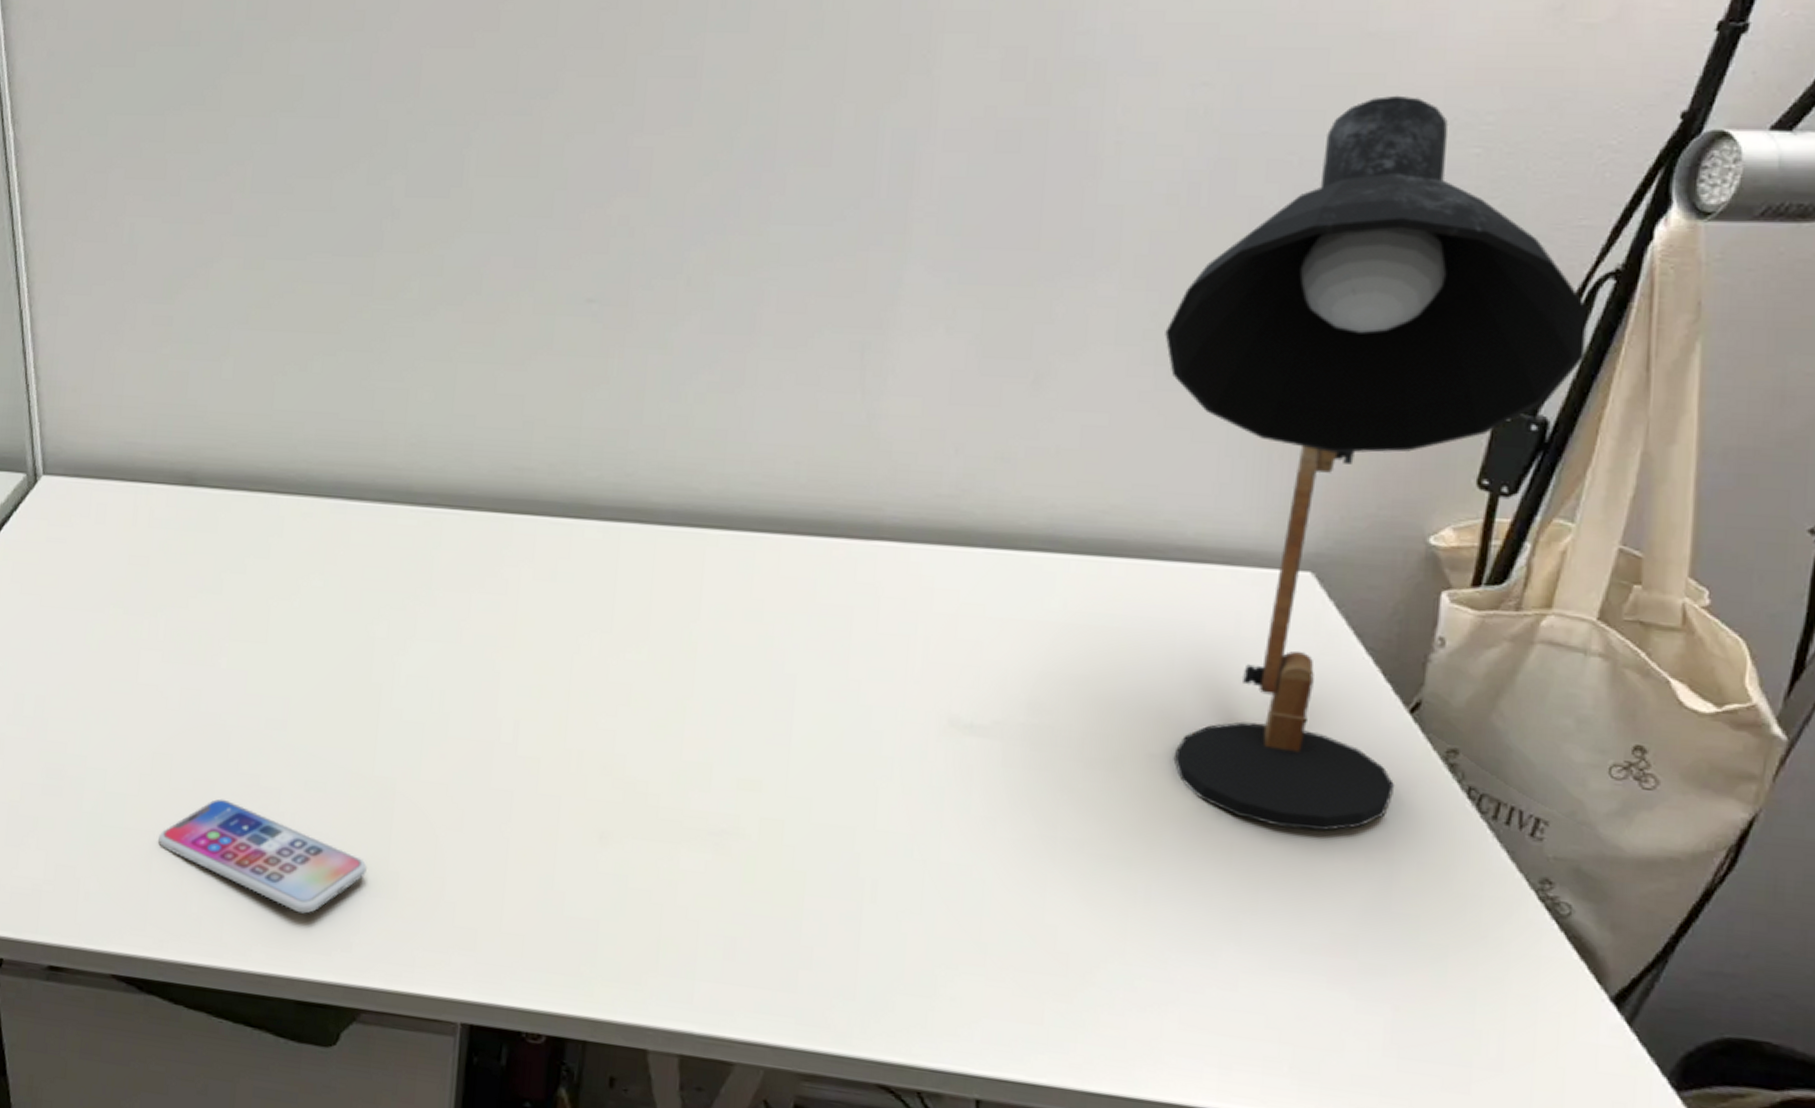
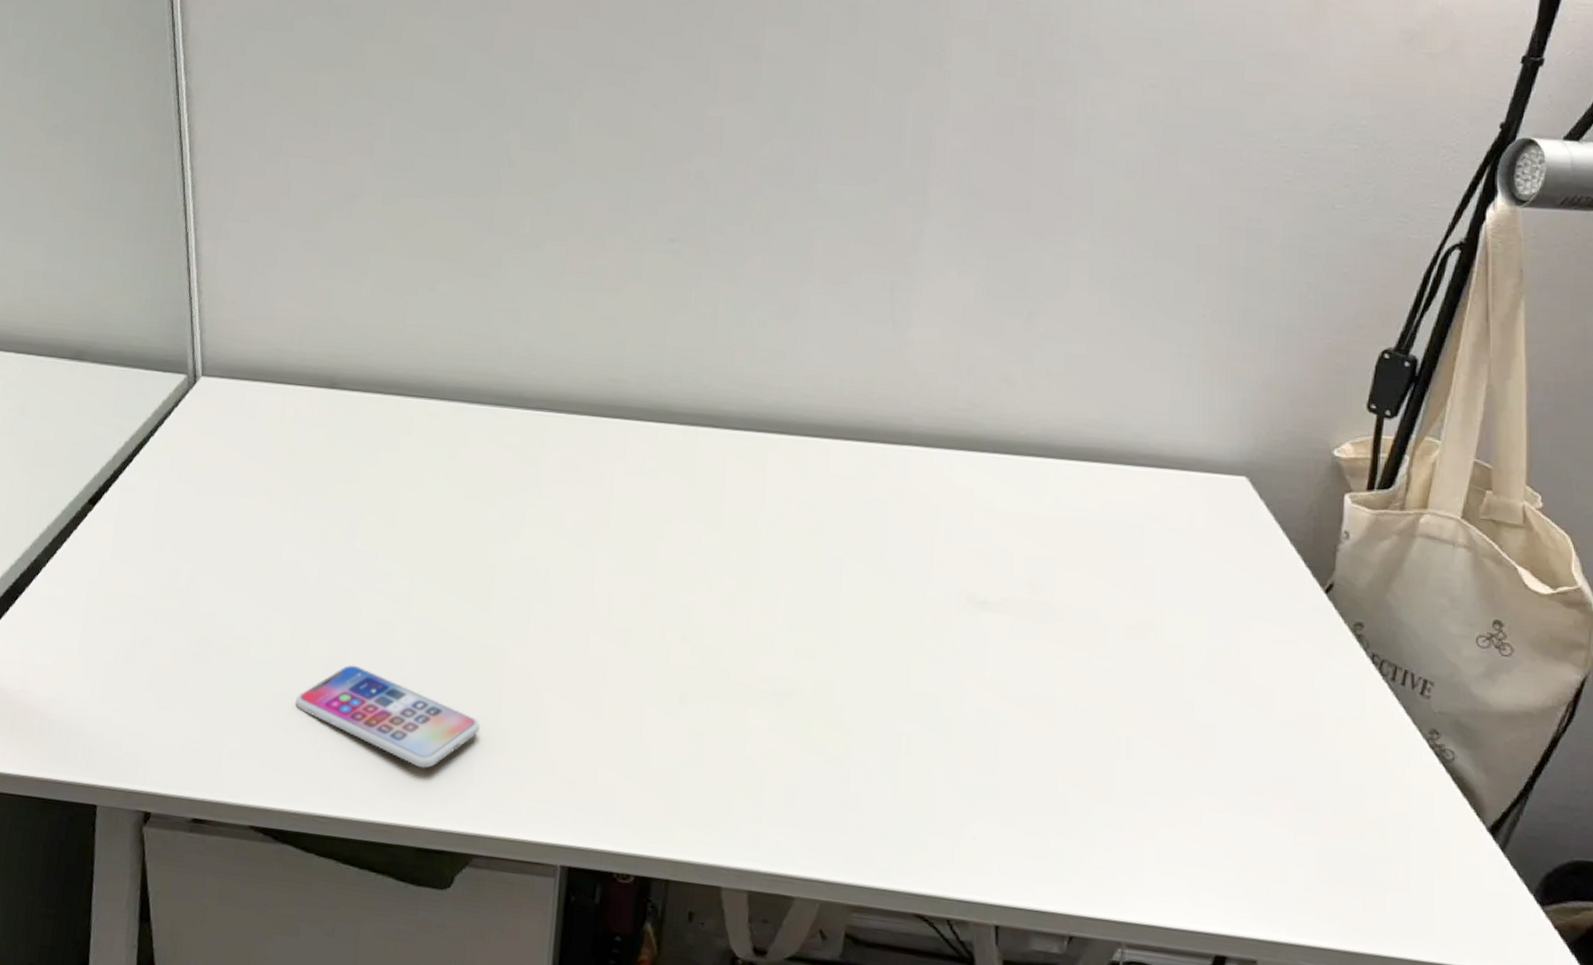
desk lamp: present [1165,95,1588,832] -> none [1128,101,1442,691]

